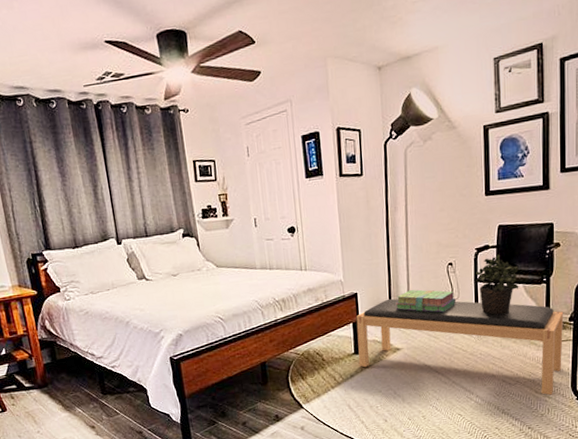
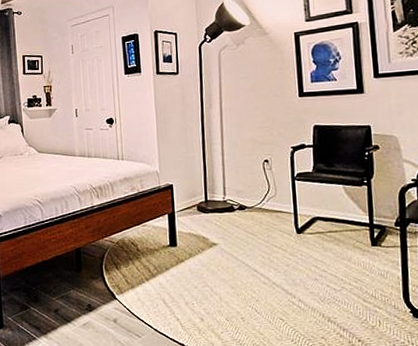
bench: present [356,298,564,395] -> none [171,192,391,306]
stack of books: present [395,289,455,313] -> none [211,184,273,209]
potted plant: present [476,254,519,315] -> none [293,154,339,215]

